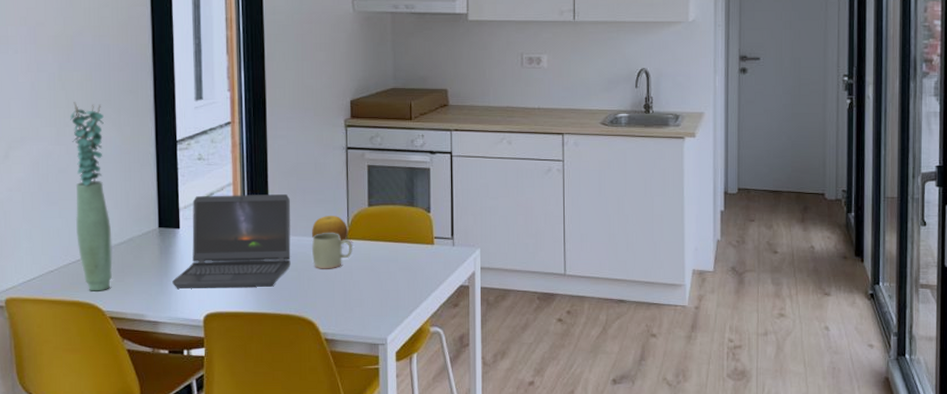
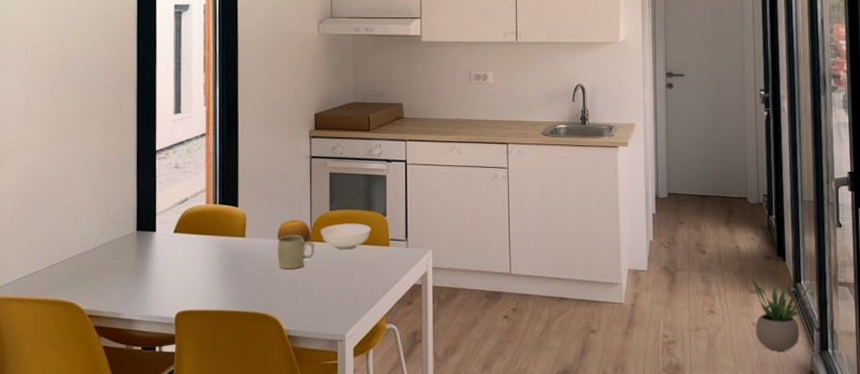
vase: present [70,102,113,291] -> none [60,116,94,291]
laptop computer: present [172,194,291,289] -> none [148,200,258,288]
bowl: none [358,220,414,248] -> present [320,223,371,250]
potted plant: none [826,279,890,356] -> present [752,277,811,351]

